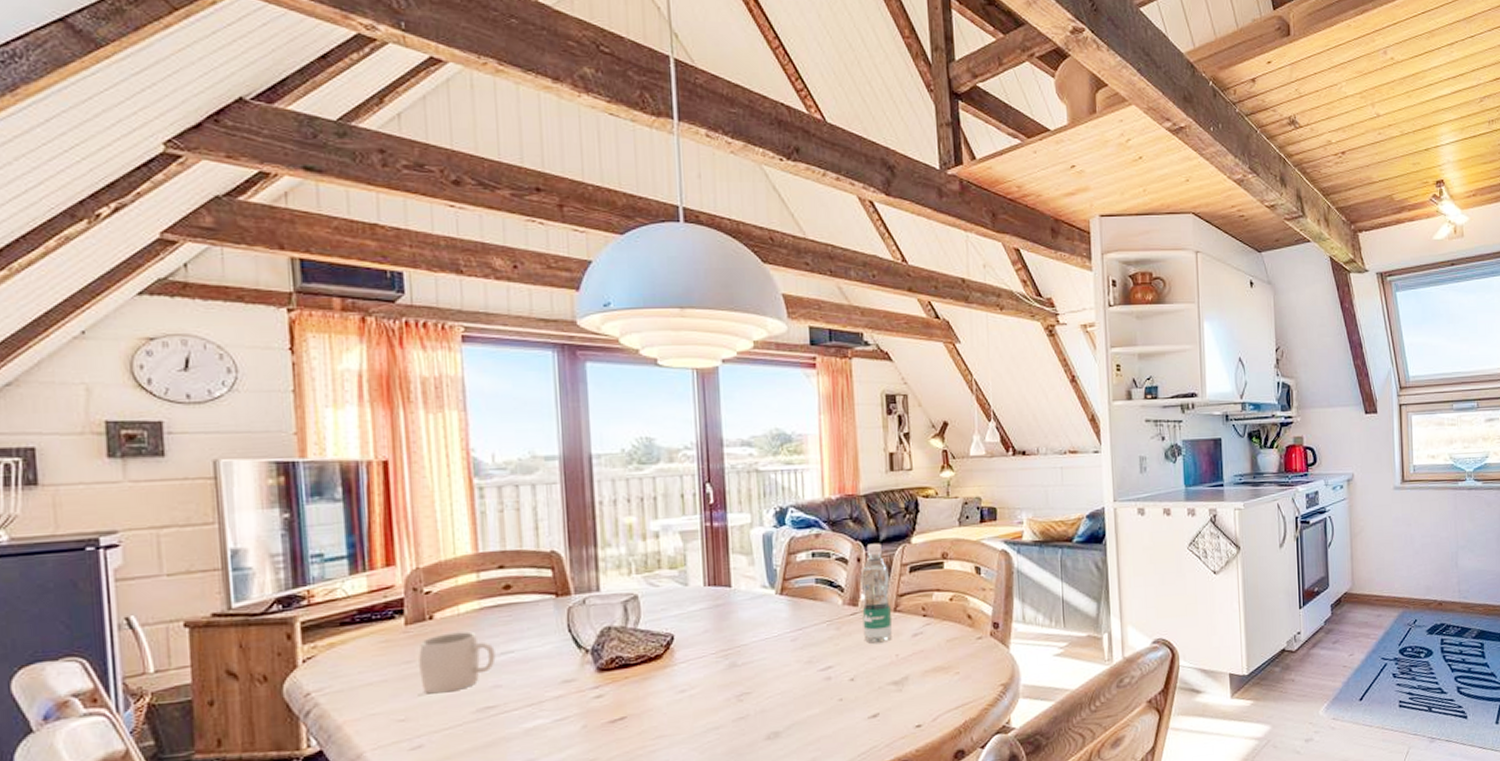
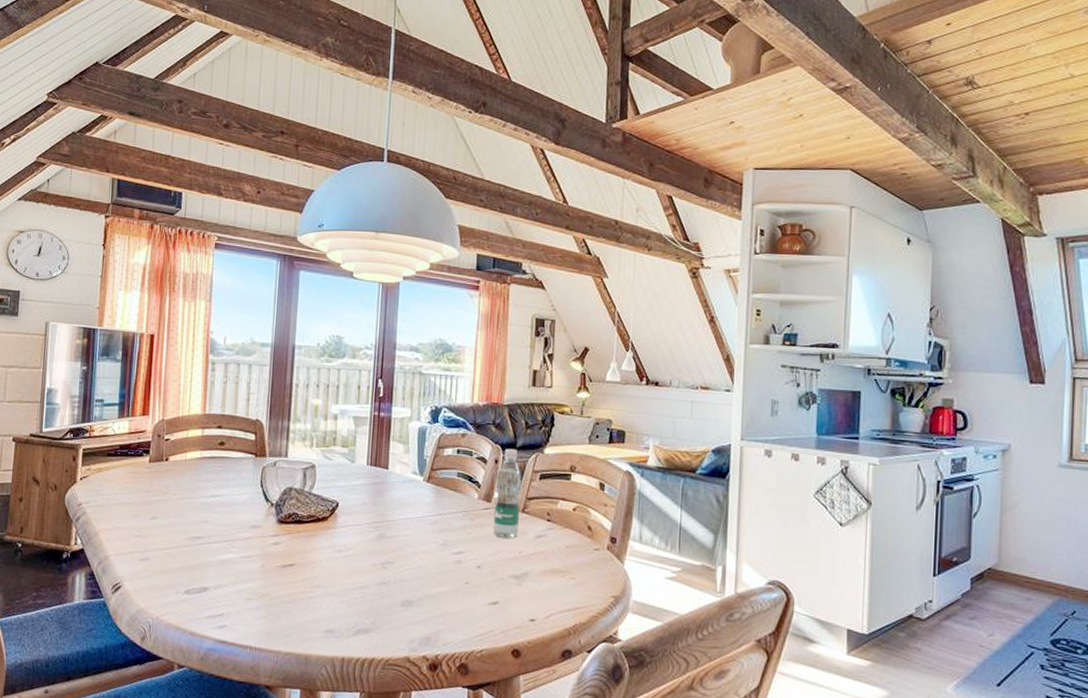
mug: present [419,631,496,694] -> none [154,473,207,520]

